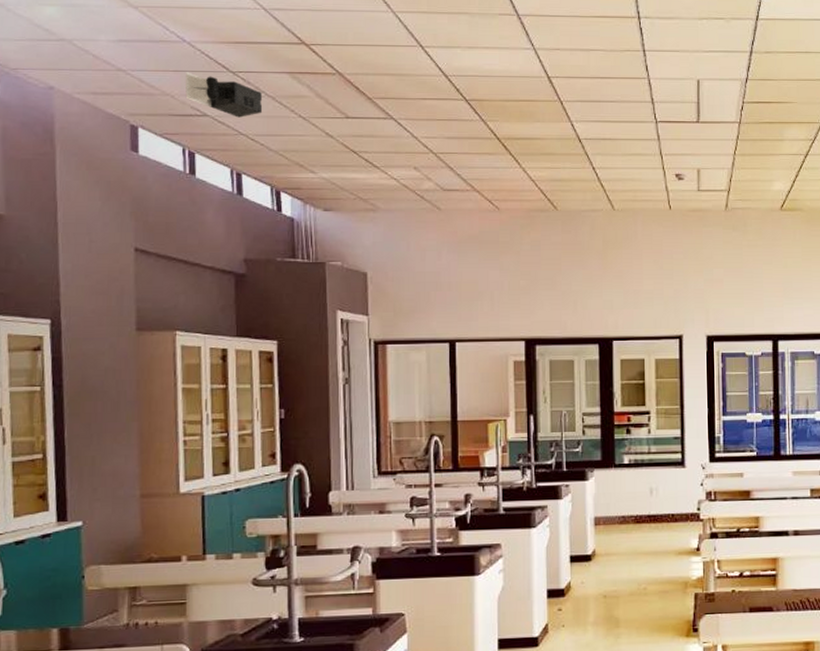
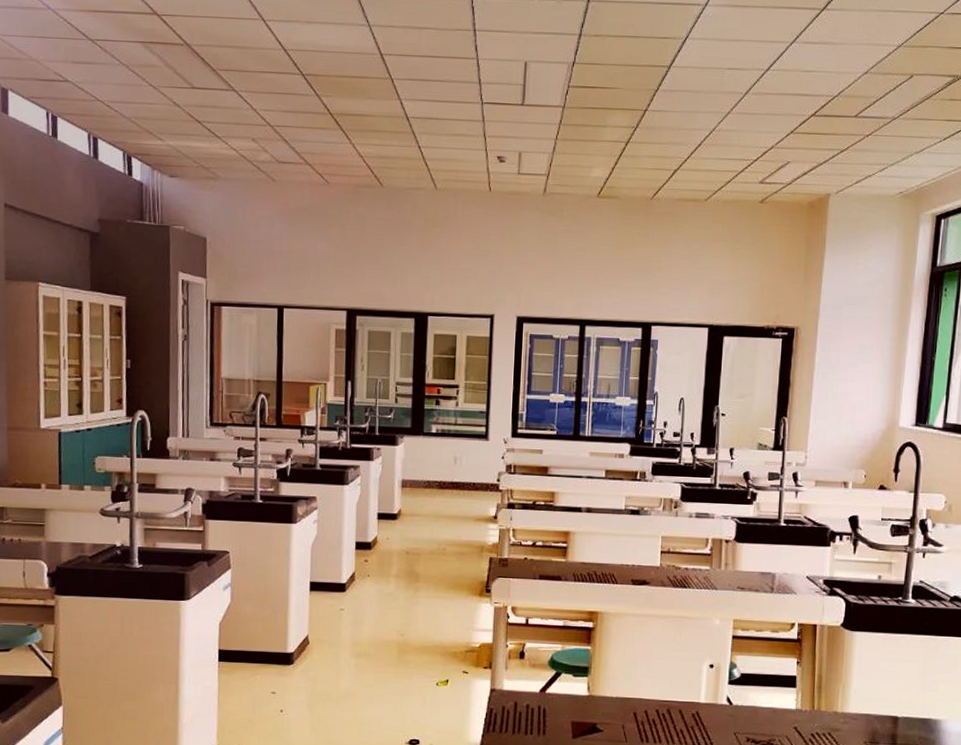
projector: present [185,72,263,118] -> none [49,38,118,84]

